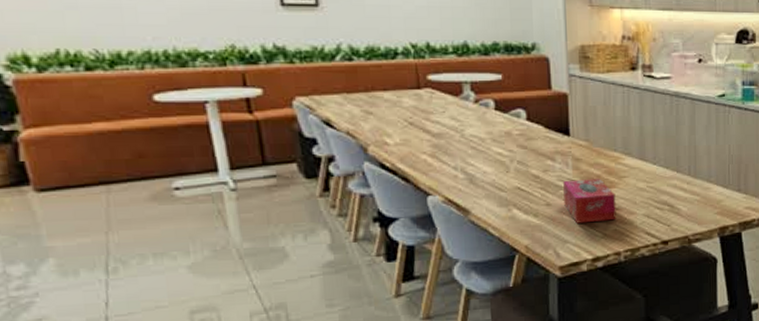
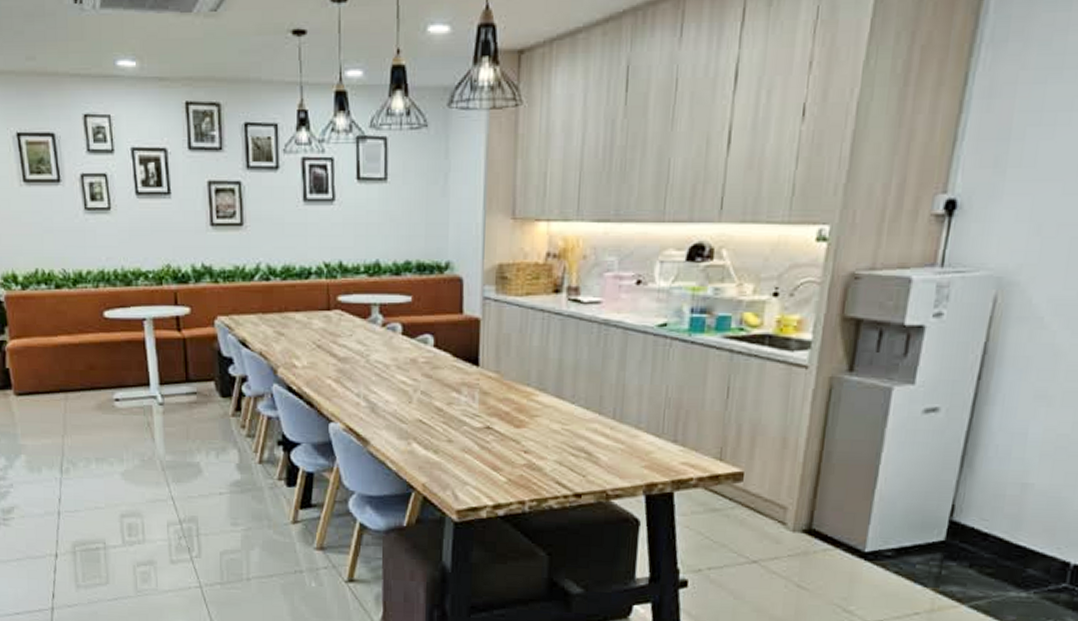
tissue box: present [563,179,616,224] -> none [467,415,525,465]

